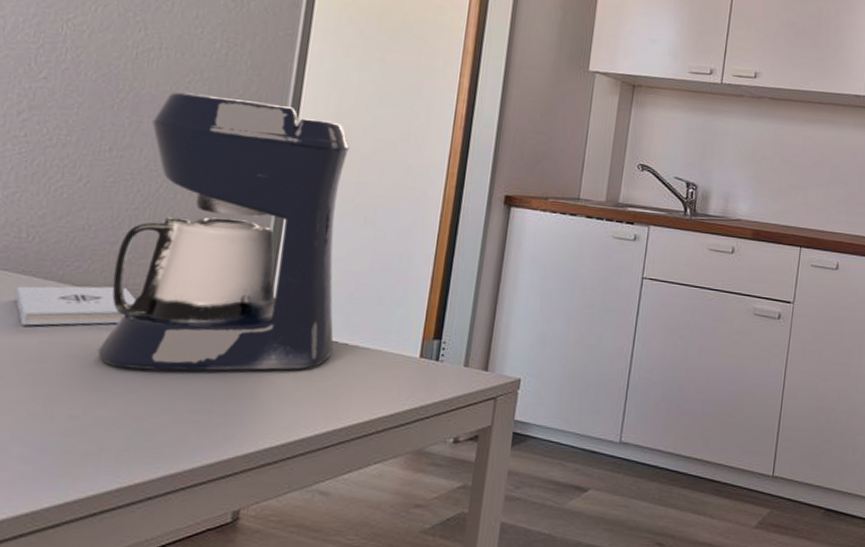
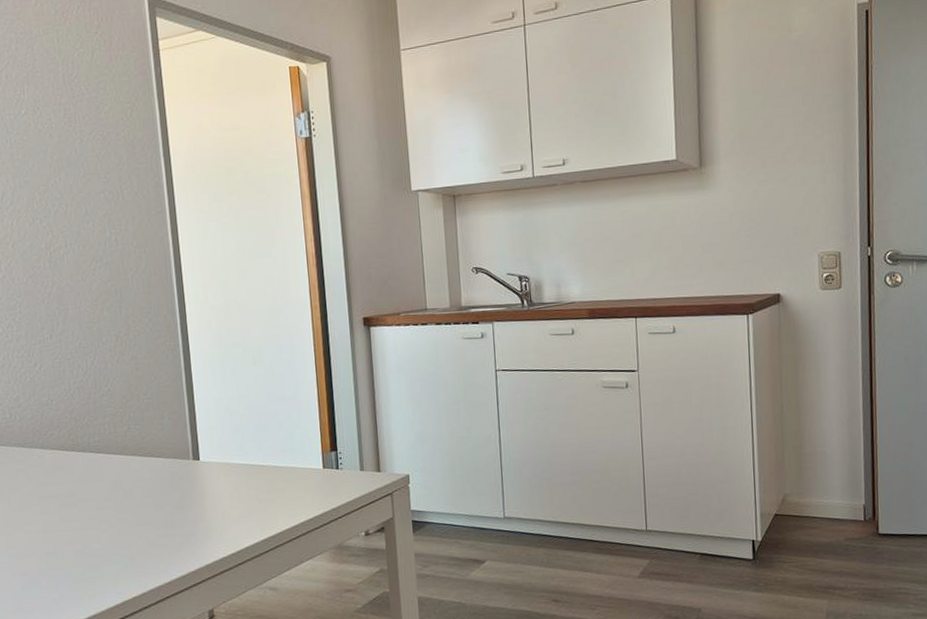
notepad: present [14,286,137,326] -> none [13,445,99,486]
coffee maker: present [97,92,349,371] -> none [75,274,254,509]

